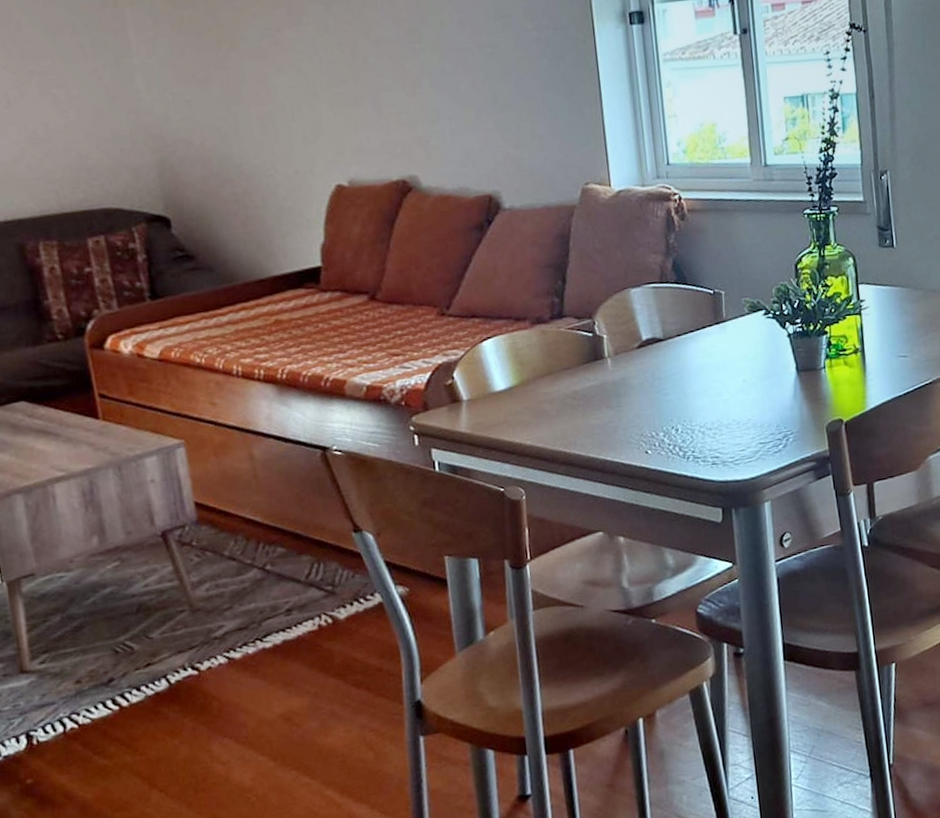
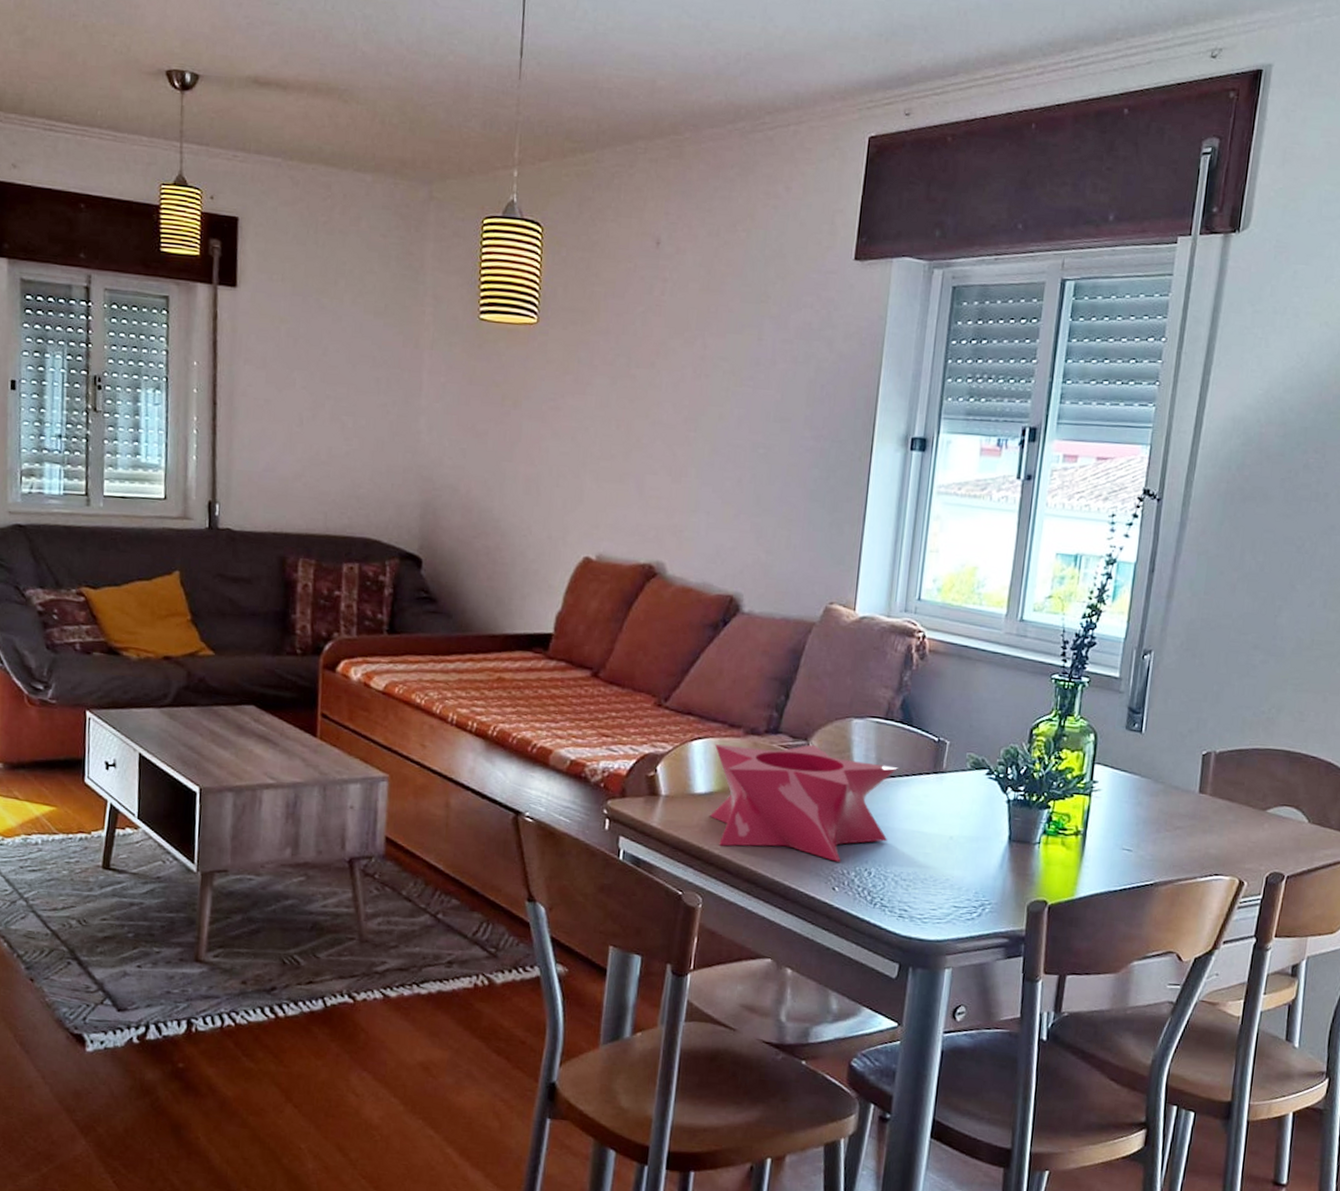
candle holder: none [505,320,687,436] -> present [710,744,898,862]

